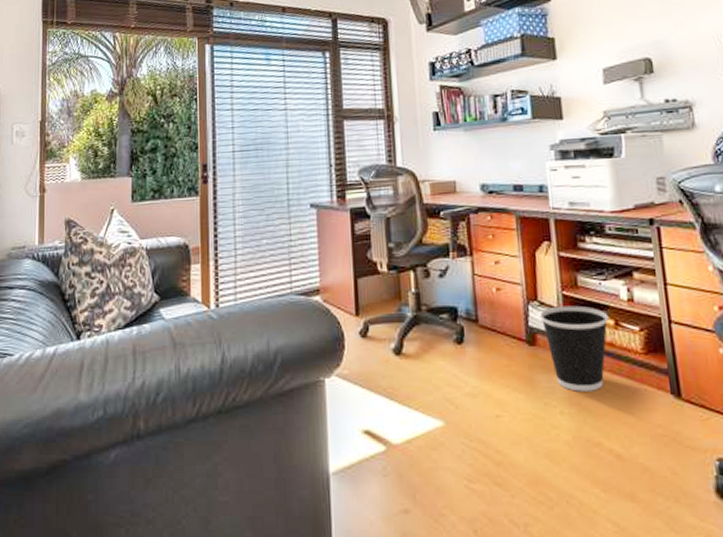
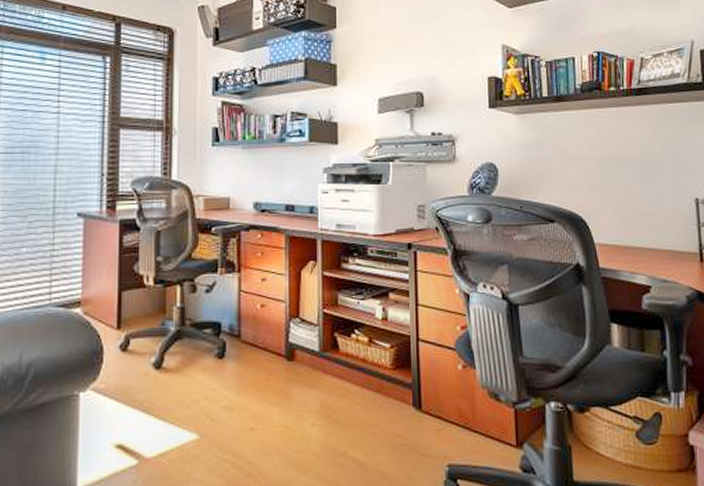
wastebasket: present [540,305,609,392] -> none [300,323,364,405]

